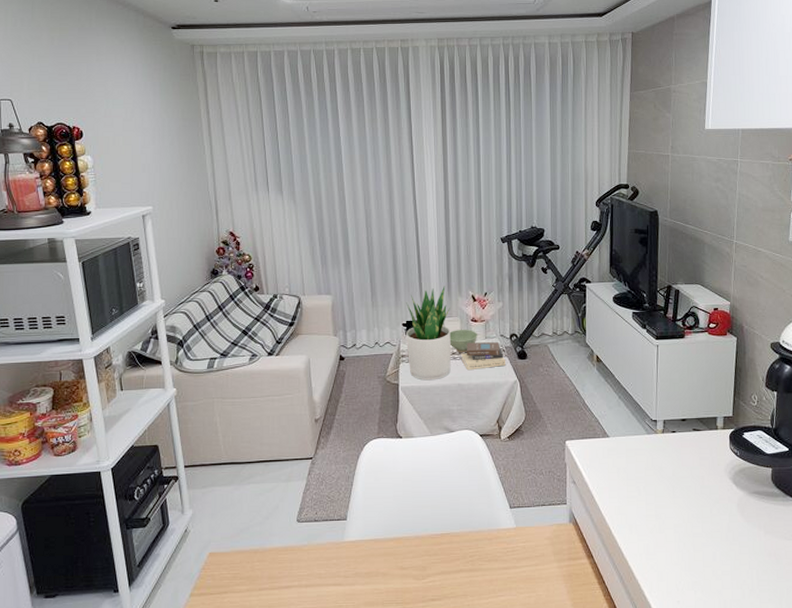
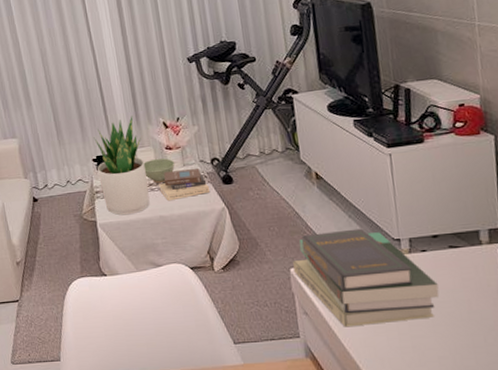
books: none [569,409,681,496] -> present [293,228,440,328]

